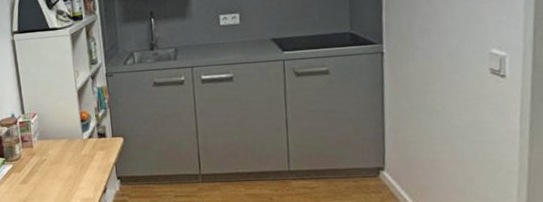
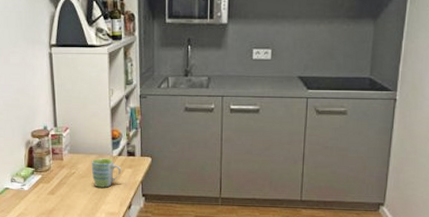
mug: none [61,141,94,173] -> present [91,158,122,188]

